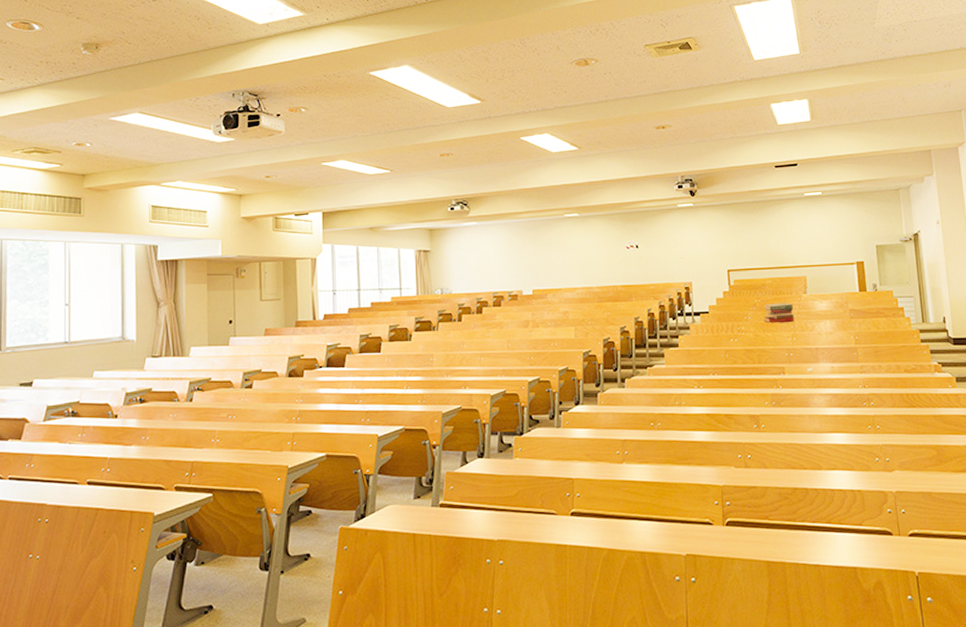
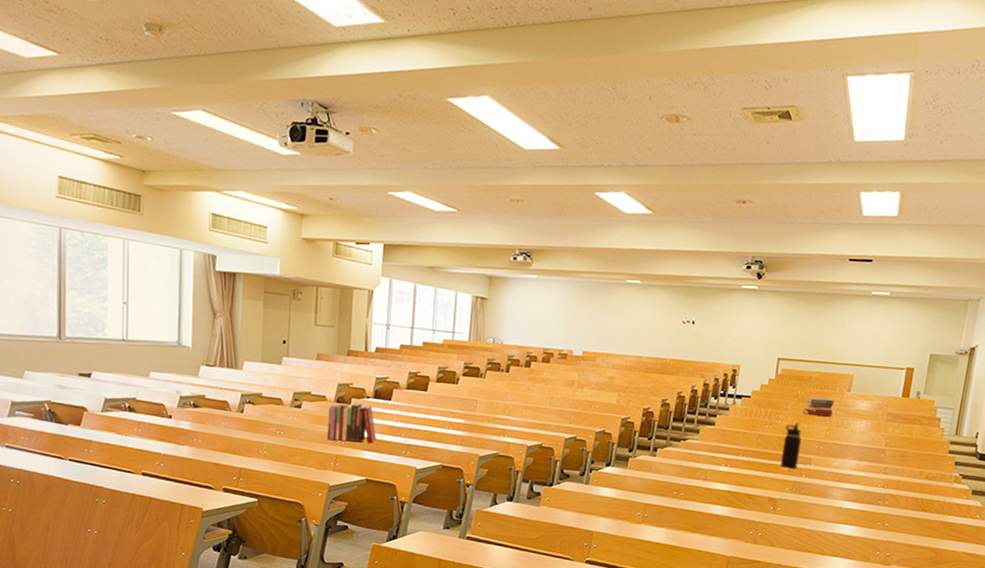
books: none [281,374,333,417] -> present [327,402,377,443]
water bottle: none [751,332,773,382] -> present [780,422,801,470]

